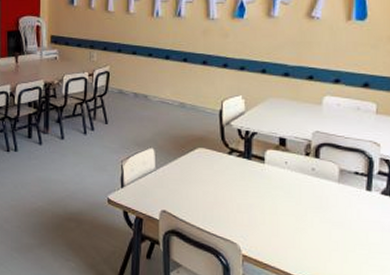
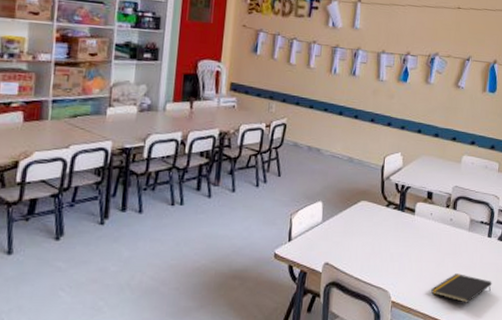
notepad: none [291,230,376,264] -> present [430,274,492,303]

